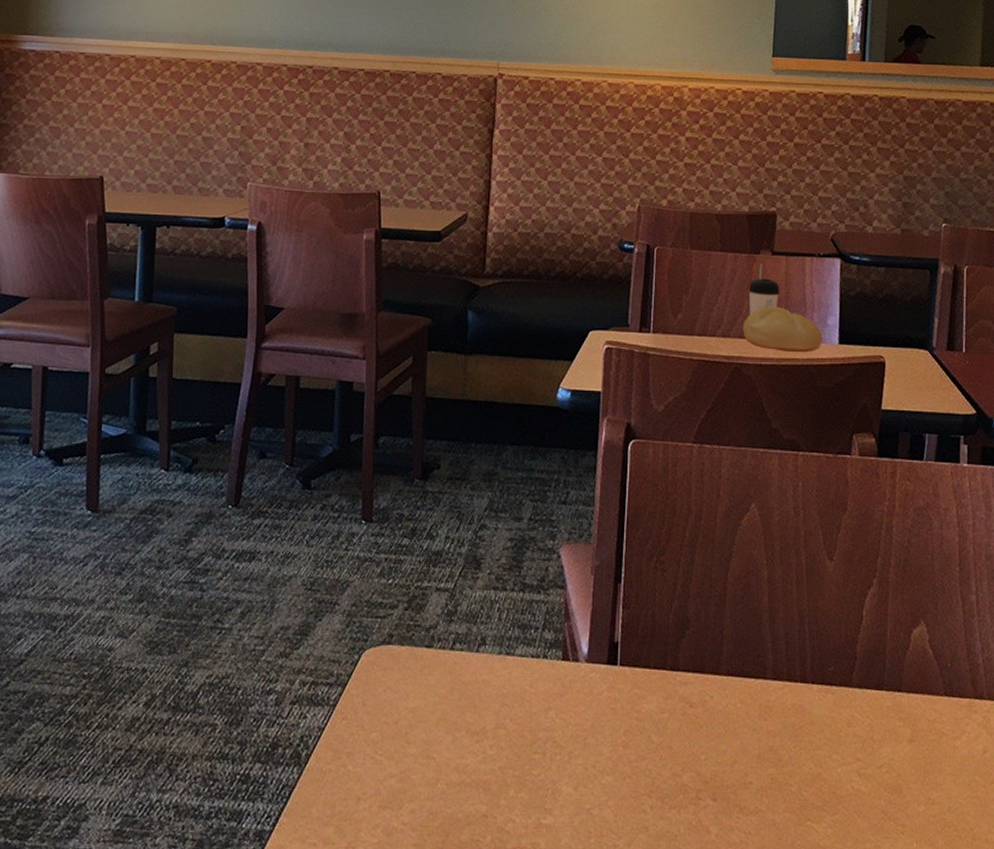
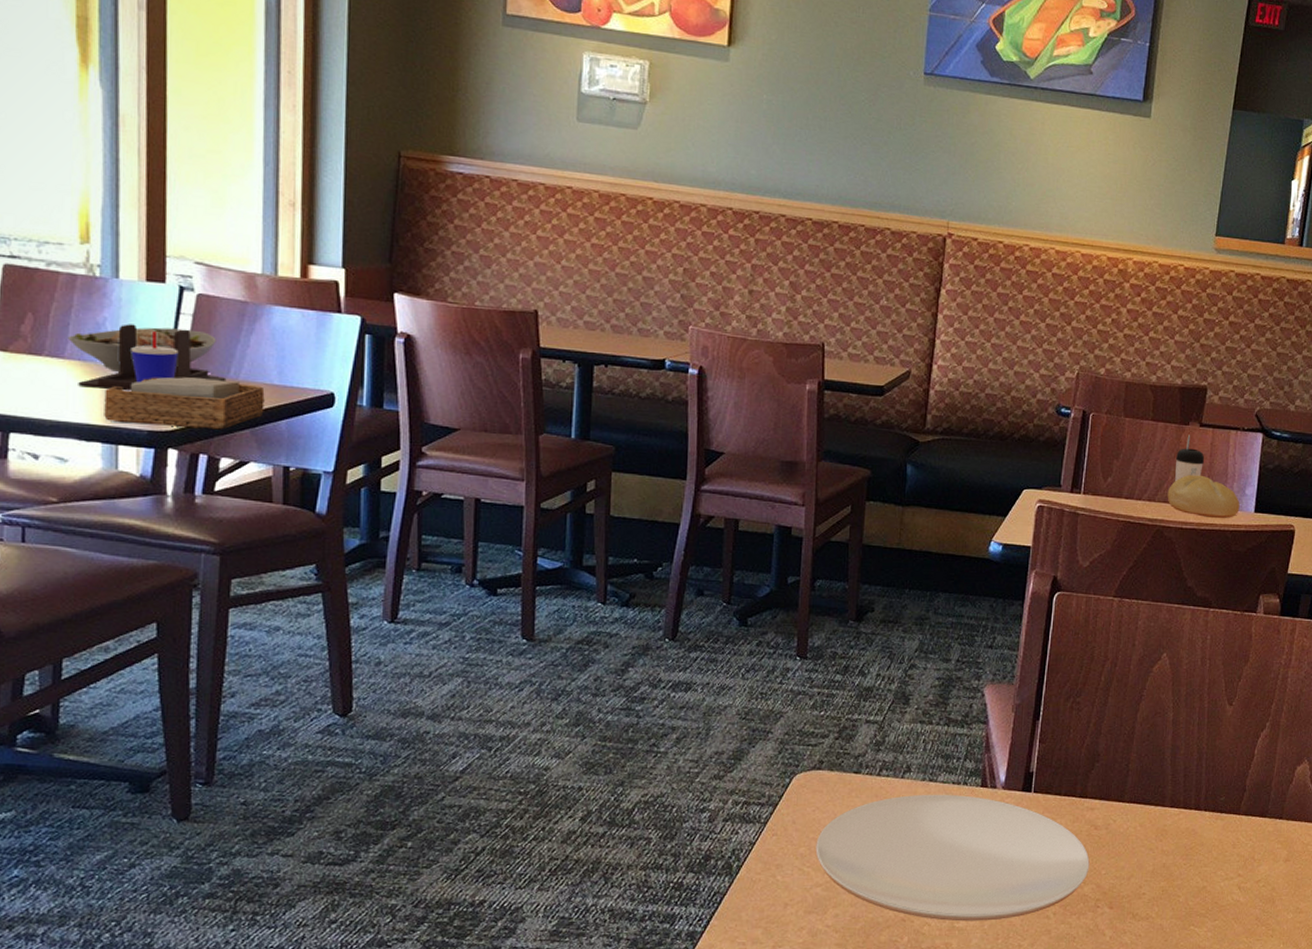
plate: none [388,669,687,817] -> present [815,794,1090,922]

